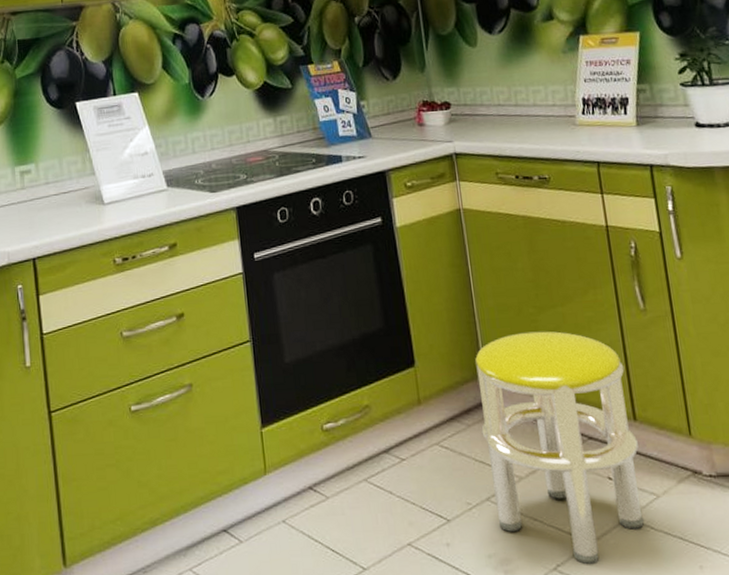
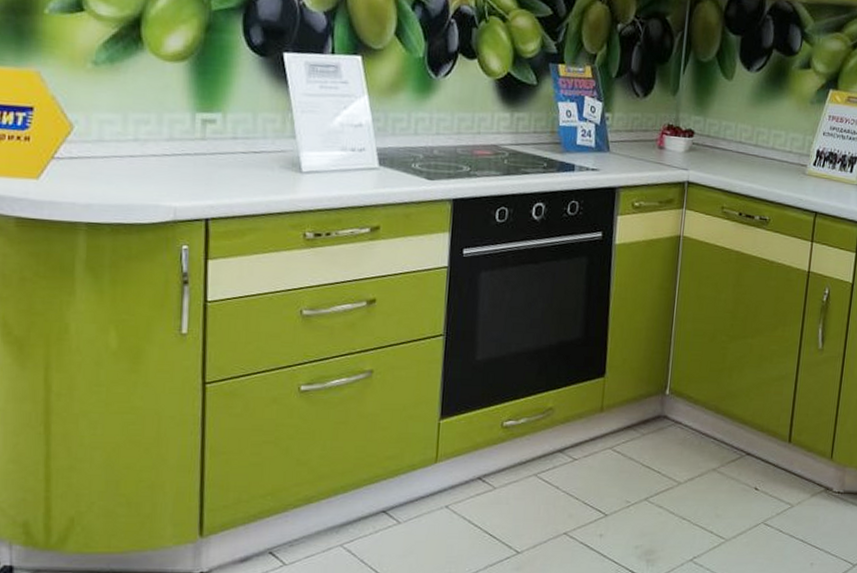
stool: present [475,331,644,565] -> none [651,357,792,558]

